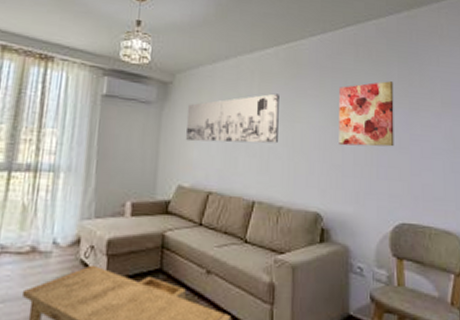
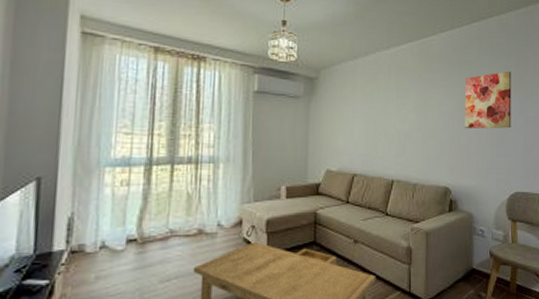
wall art: present [186,93,279,144] -> none [331,85,414,131]

